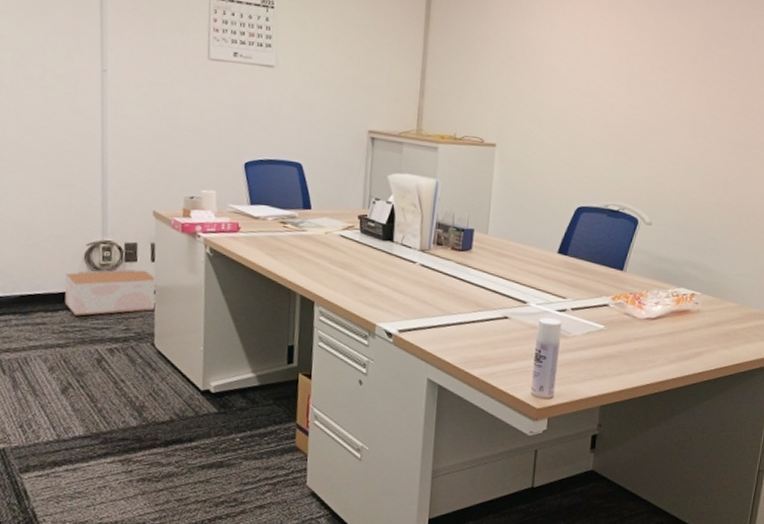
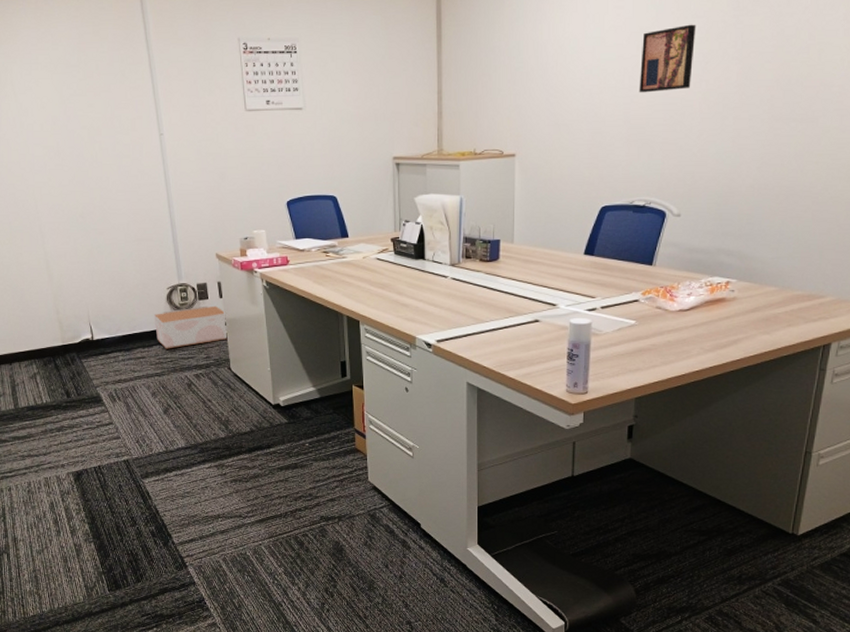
wall art: none [618,44,673,104] -> present [639,24,696,93]

